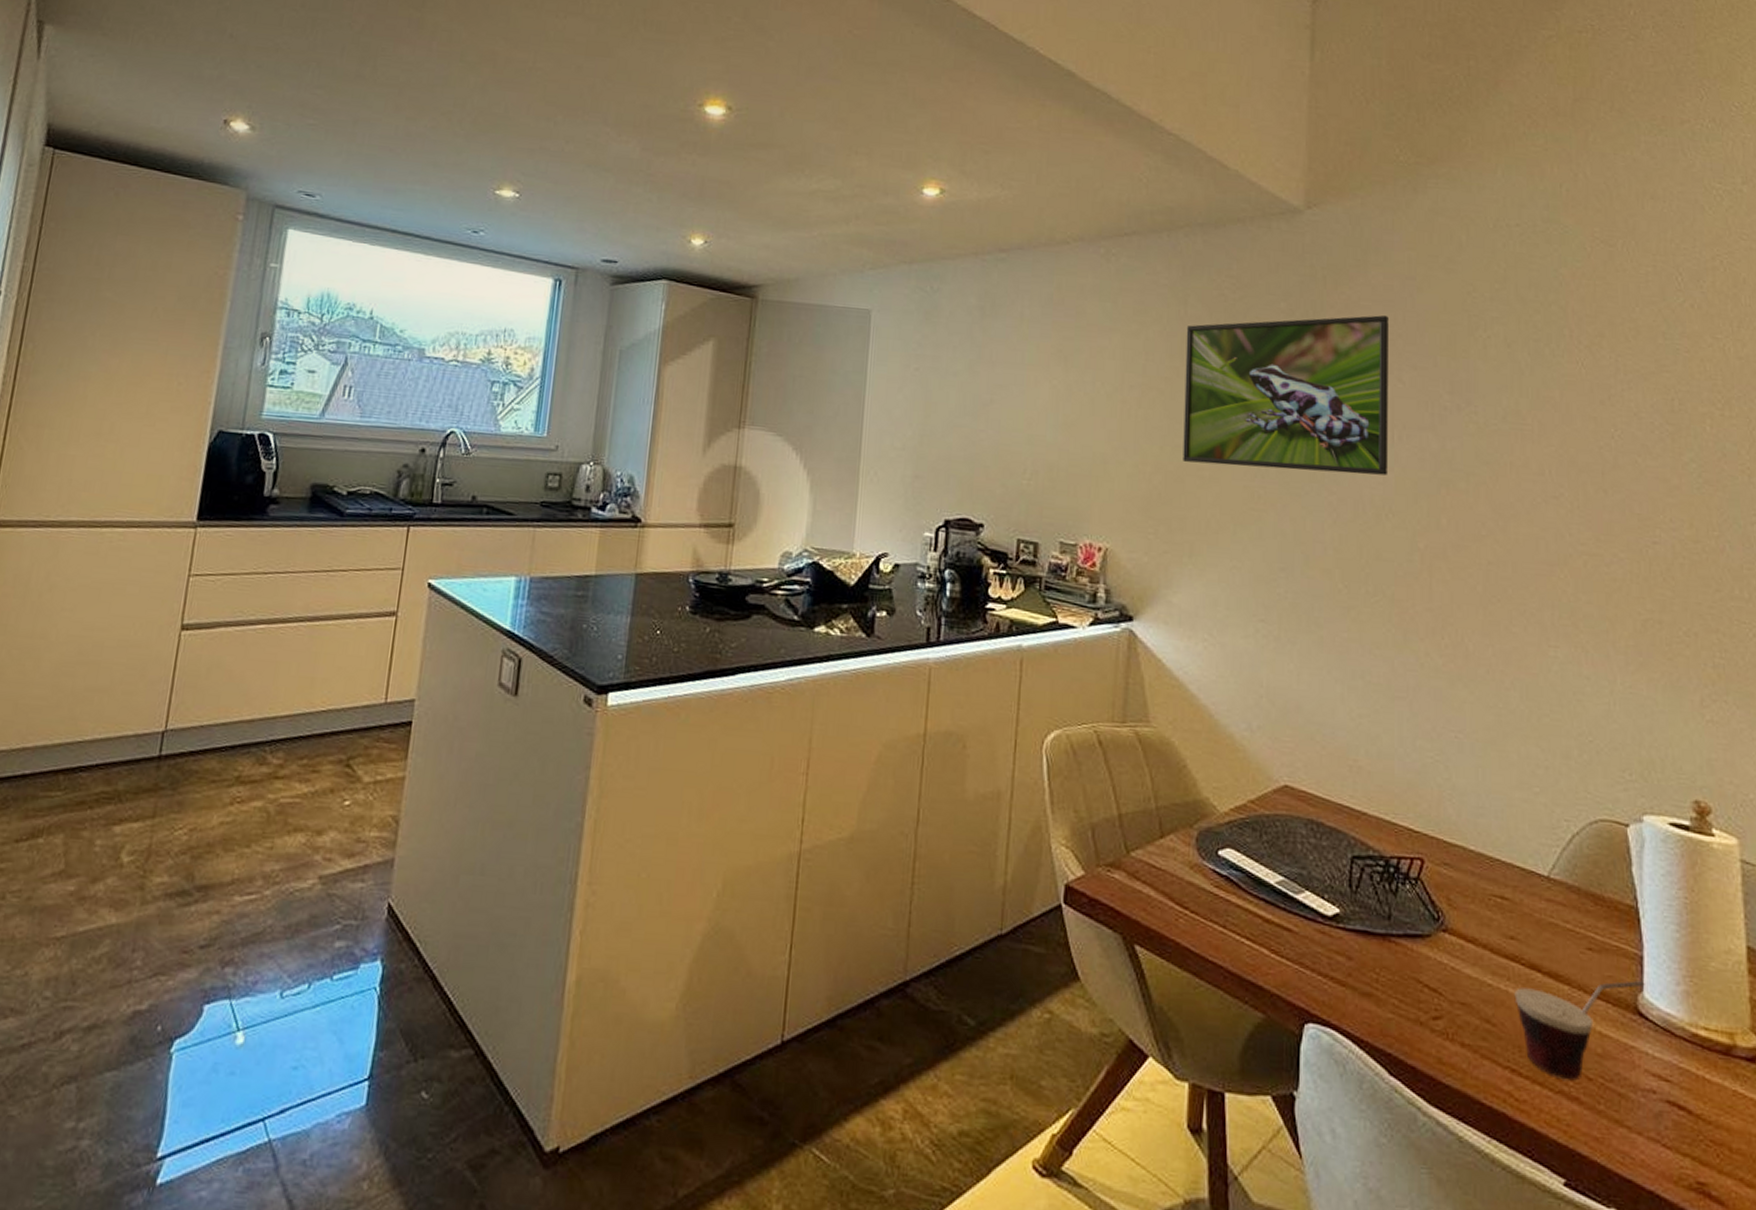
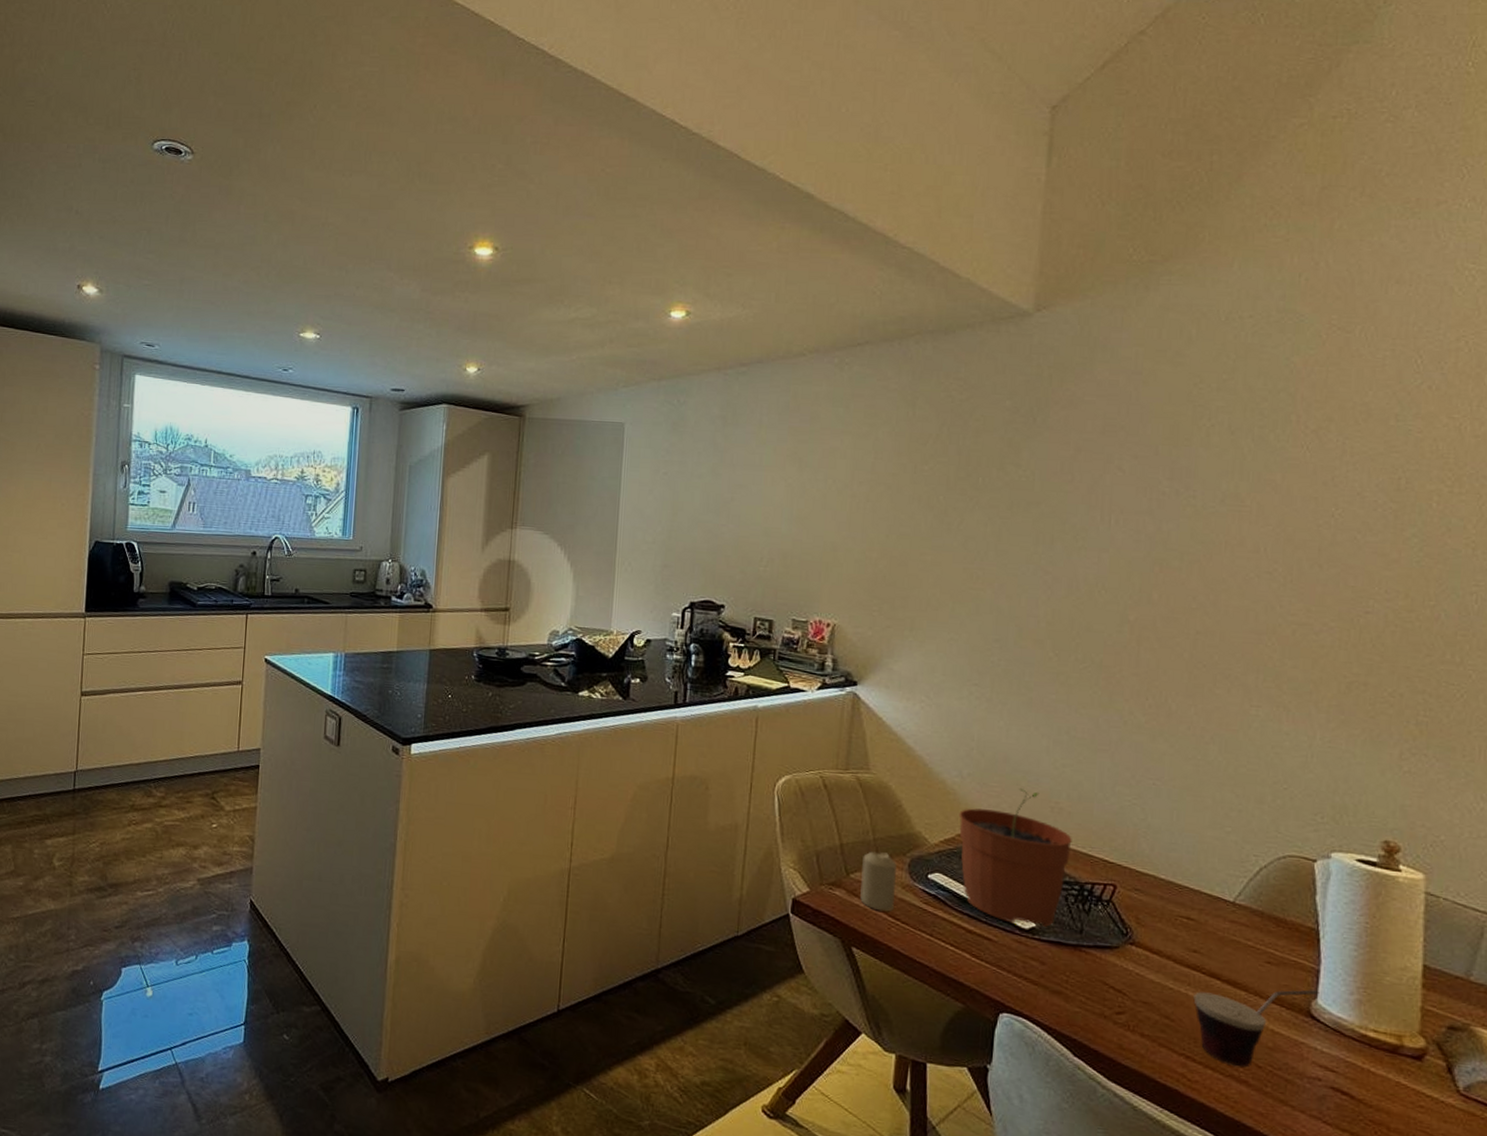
candle: none [1143,823,1183,899] -> present [860,851,896,912]
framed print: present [1183,315,1389,476] -> none [907,409,1112,556]
plant pot: none [1249,744,1374,913] -> present [959,788,1072,927]

